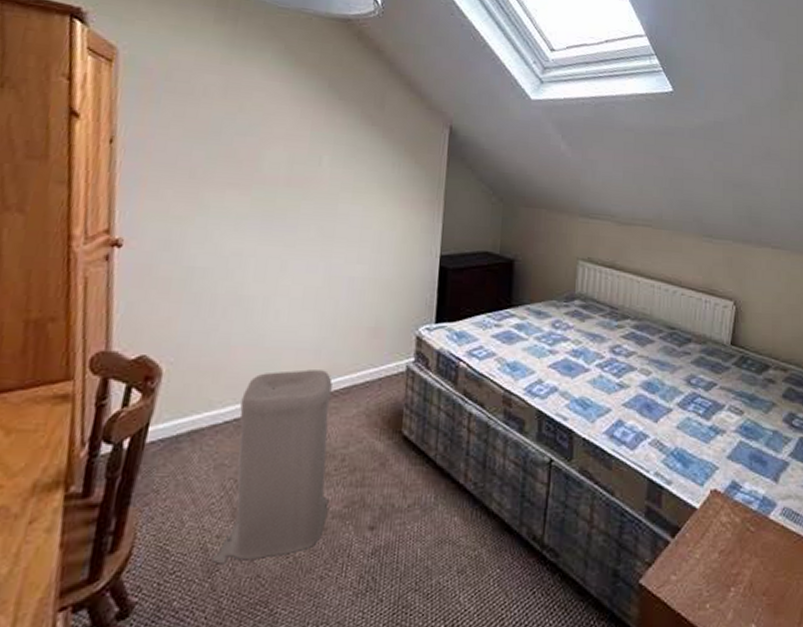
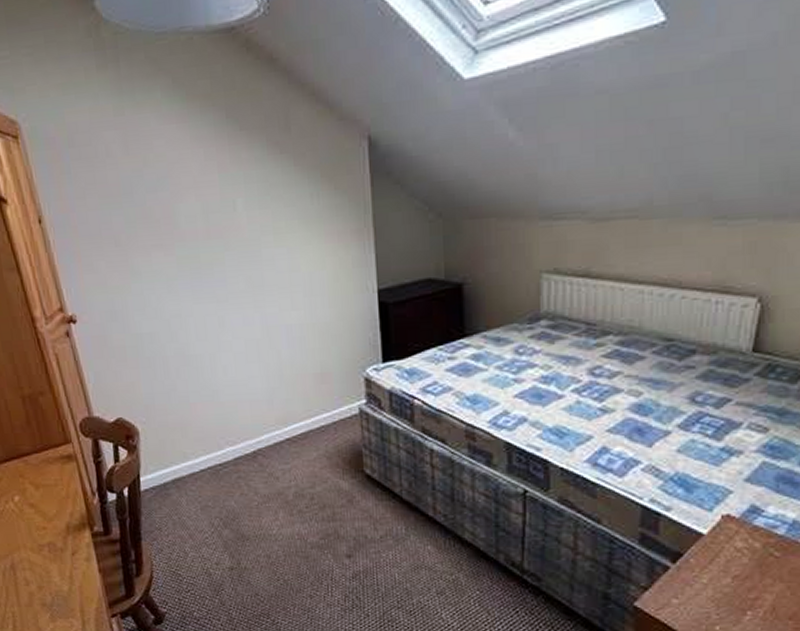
laundry basket: present [212,369,333,565] -> none [210,418,306,585]

